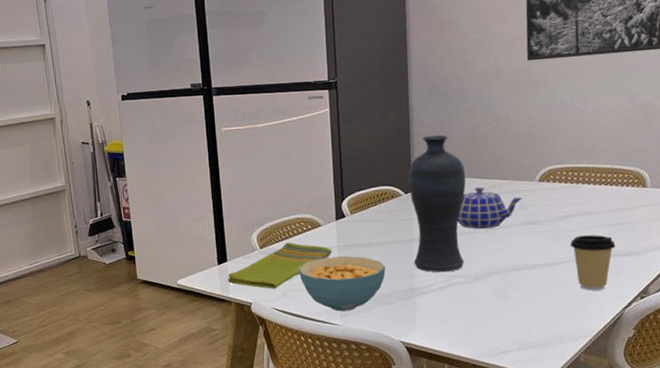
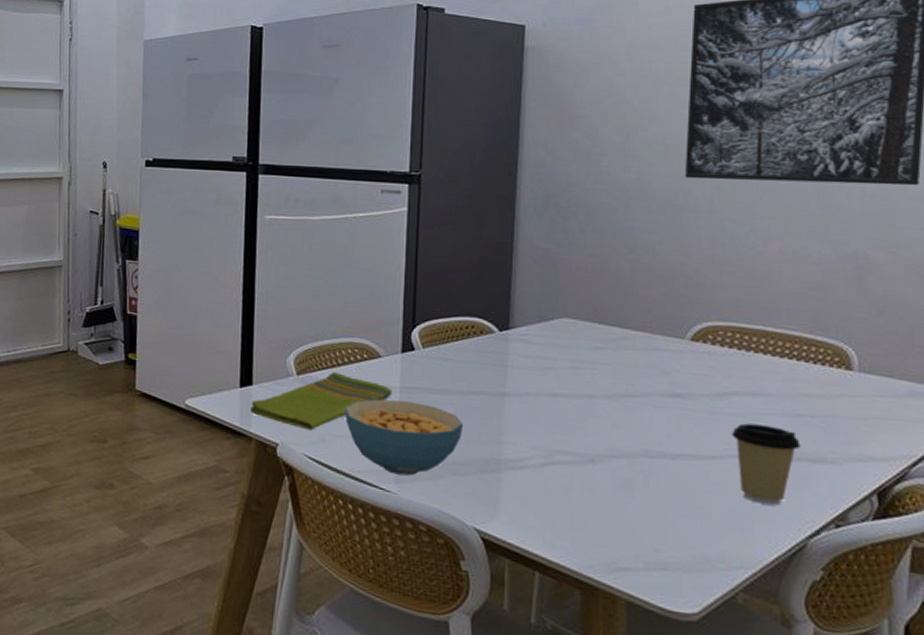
vase: present [408,135,466,273] -> none [503,259,587,445]
teapot: present [457,186,523,229] -> none [569,335,666,395]

